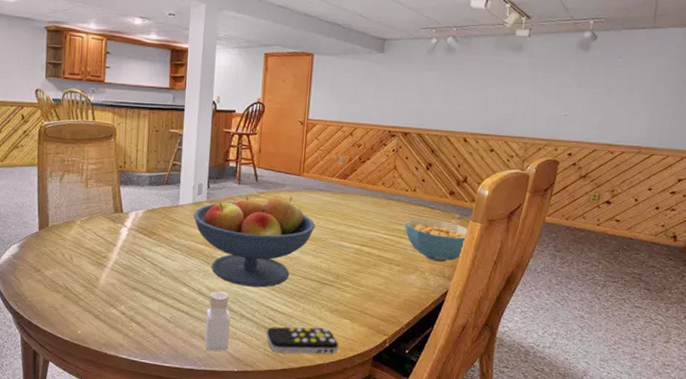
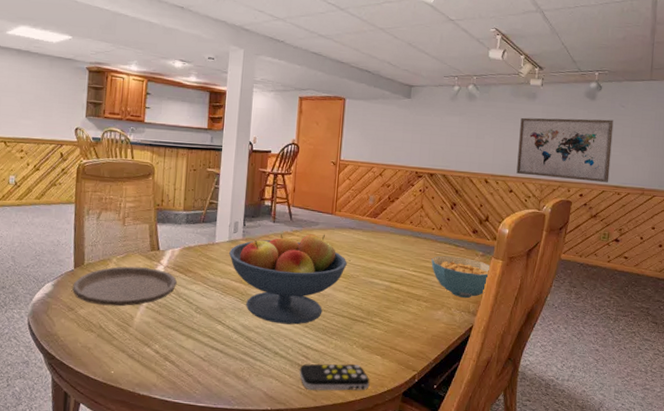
plate: none [38,228,142,268] -> present [72,266,178,307]
pepper shaker: present [204,291,231,351] -> none [238,328,265,390]
wall art: none [498,71,610,141] -> present [516,117,614,183]

